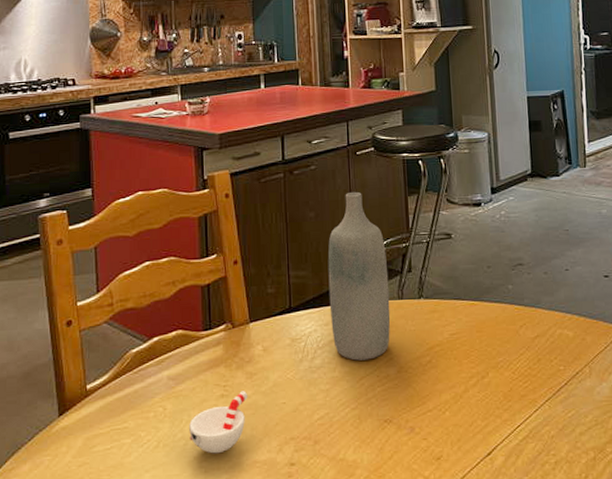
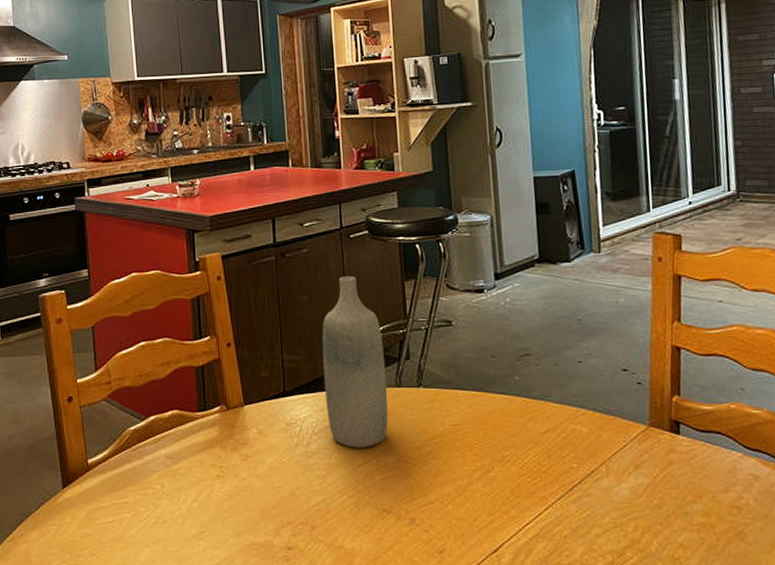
cup: present [189,391,248,454] -> none [187,473,244,533]

